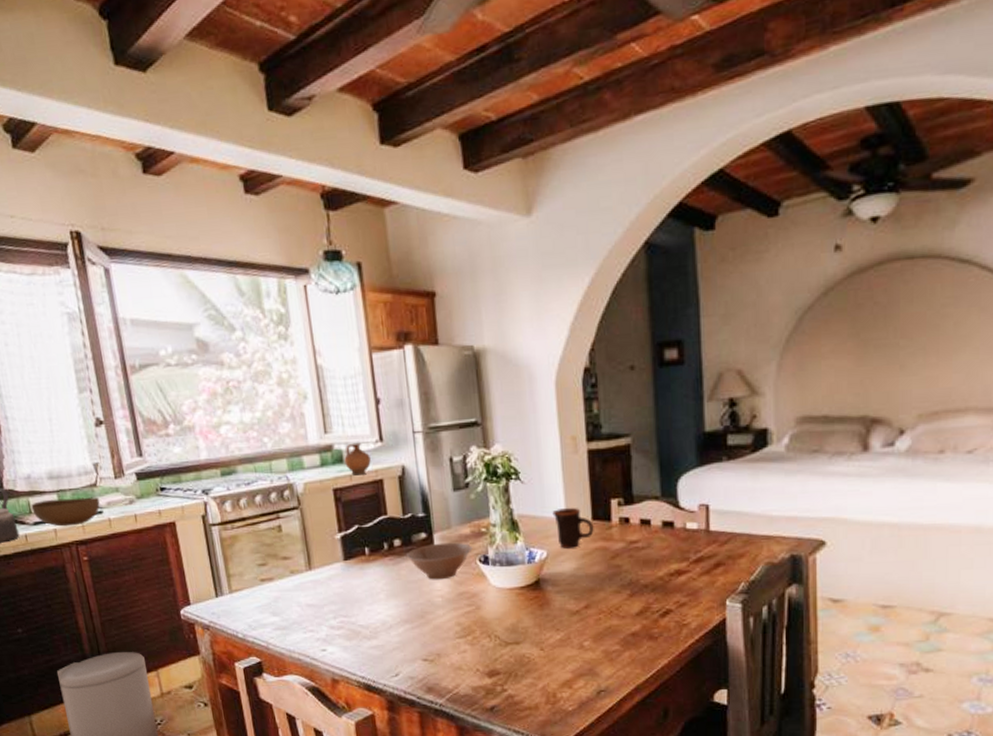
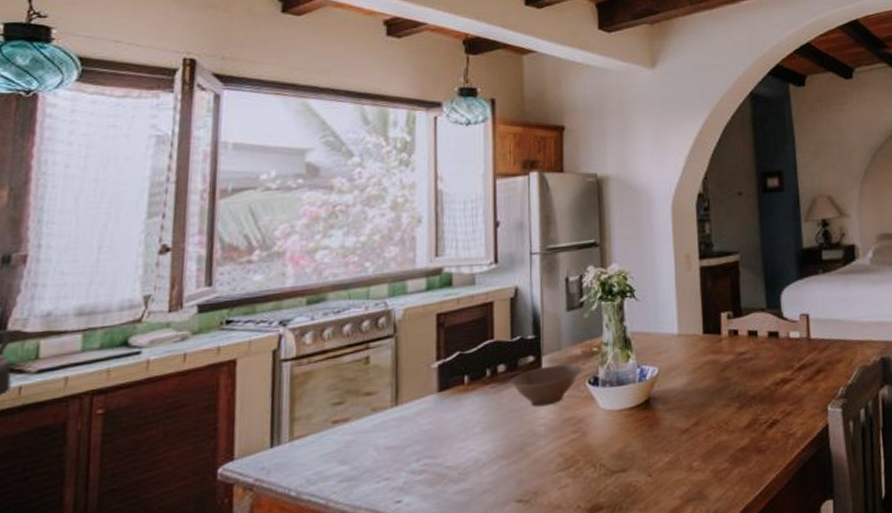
bowl: present [31,497,100,527] -> none [40,334,140,373]
ceramic jug: present [344,442,371,476] -> none [453,265,482,299]
mug: present [552,507,594,548] -> none [665,322,705,364]

